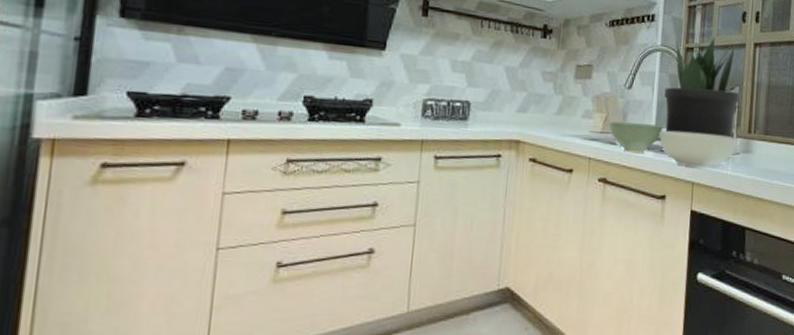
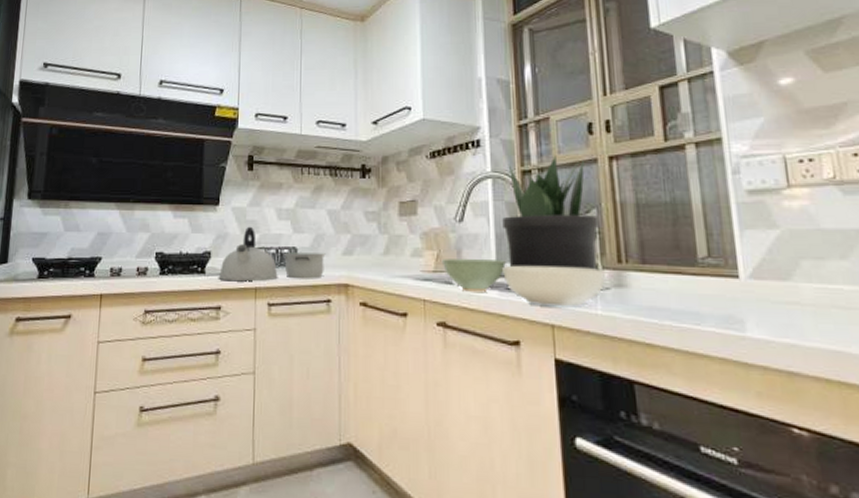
kettle: none [379,75,448,135] -> present [218,226,278,282]
cooking pot: none [456,106,500,135] -> present [284,252,326,280]

